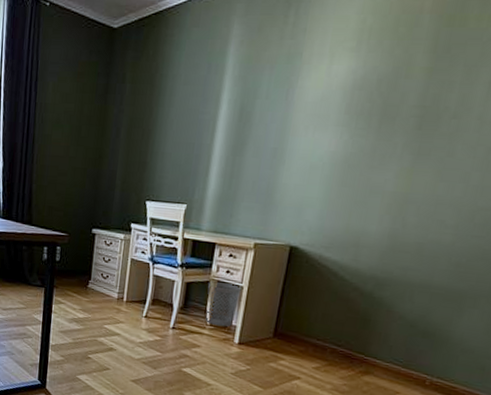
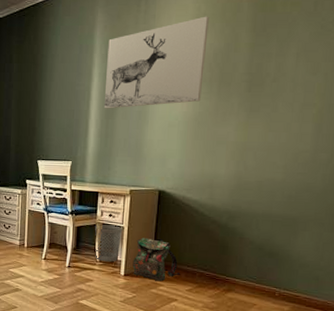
wall art: none [231,31,376,144] -> present [103,16,209,109]
backpack: none [249,301,308,355] -> present [132,237,181,282]

